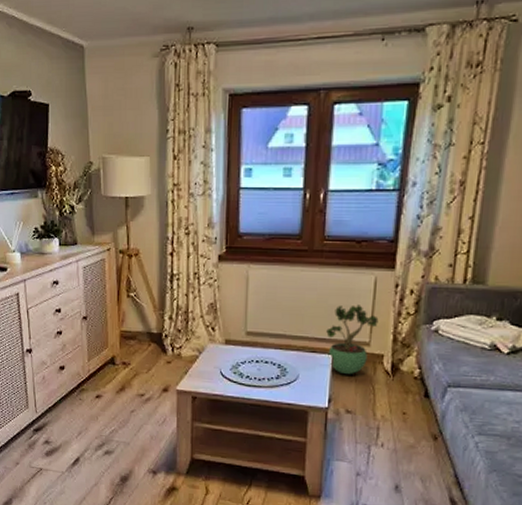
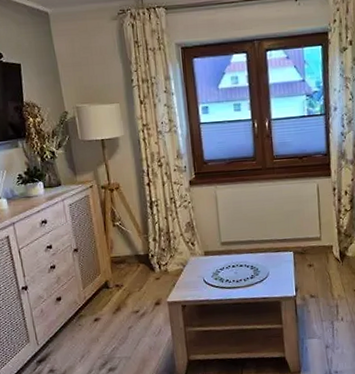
potted plant: present [326,305,379,375] -> none [286,208,325,267]

